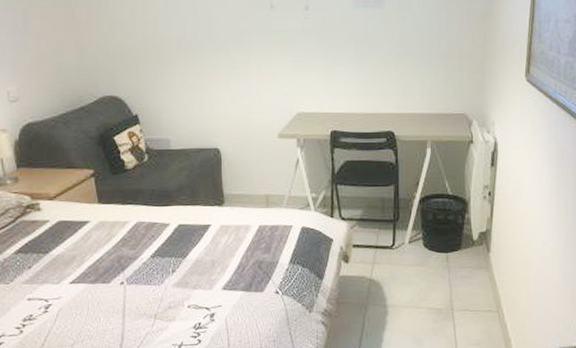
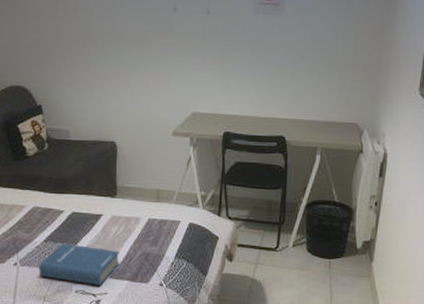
hardback book: none [147,257,232,299] -> present [39,243,120,286]

